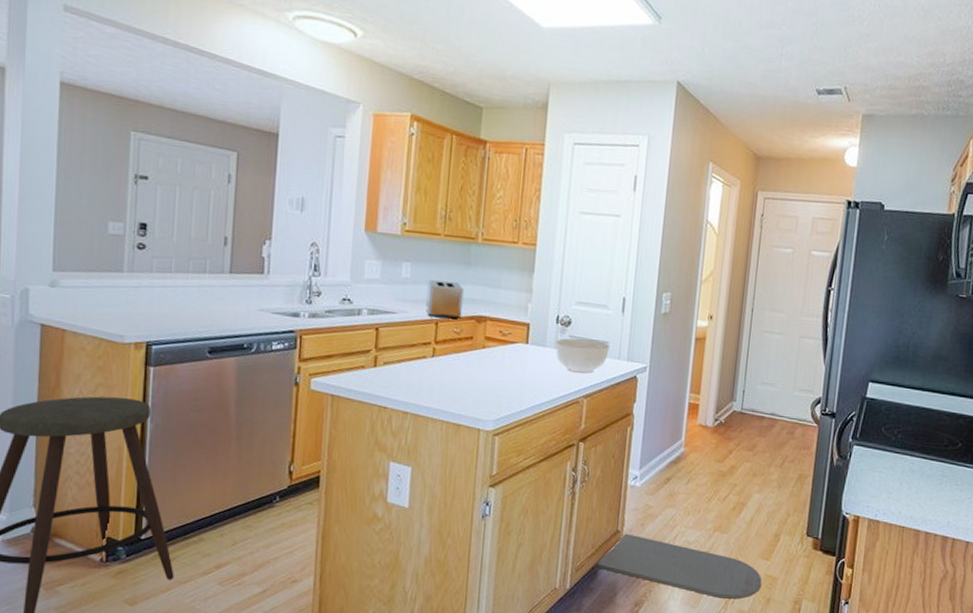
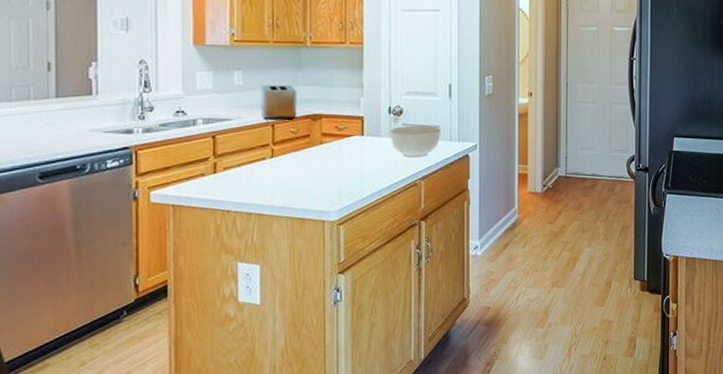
door mat: present [596,533,762,599] -> none [448,299,599,347]

